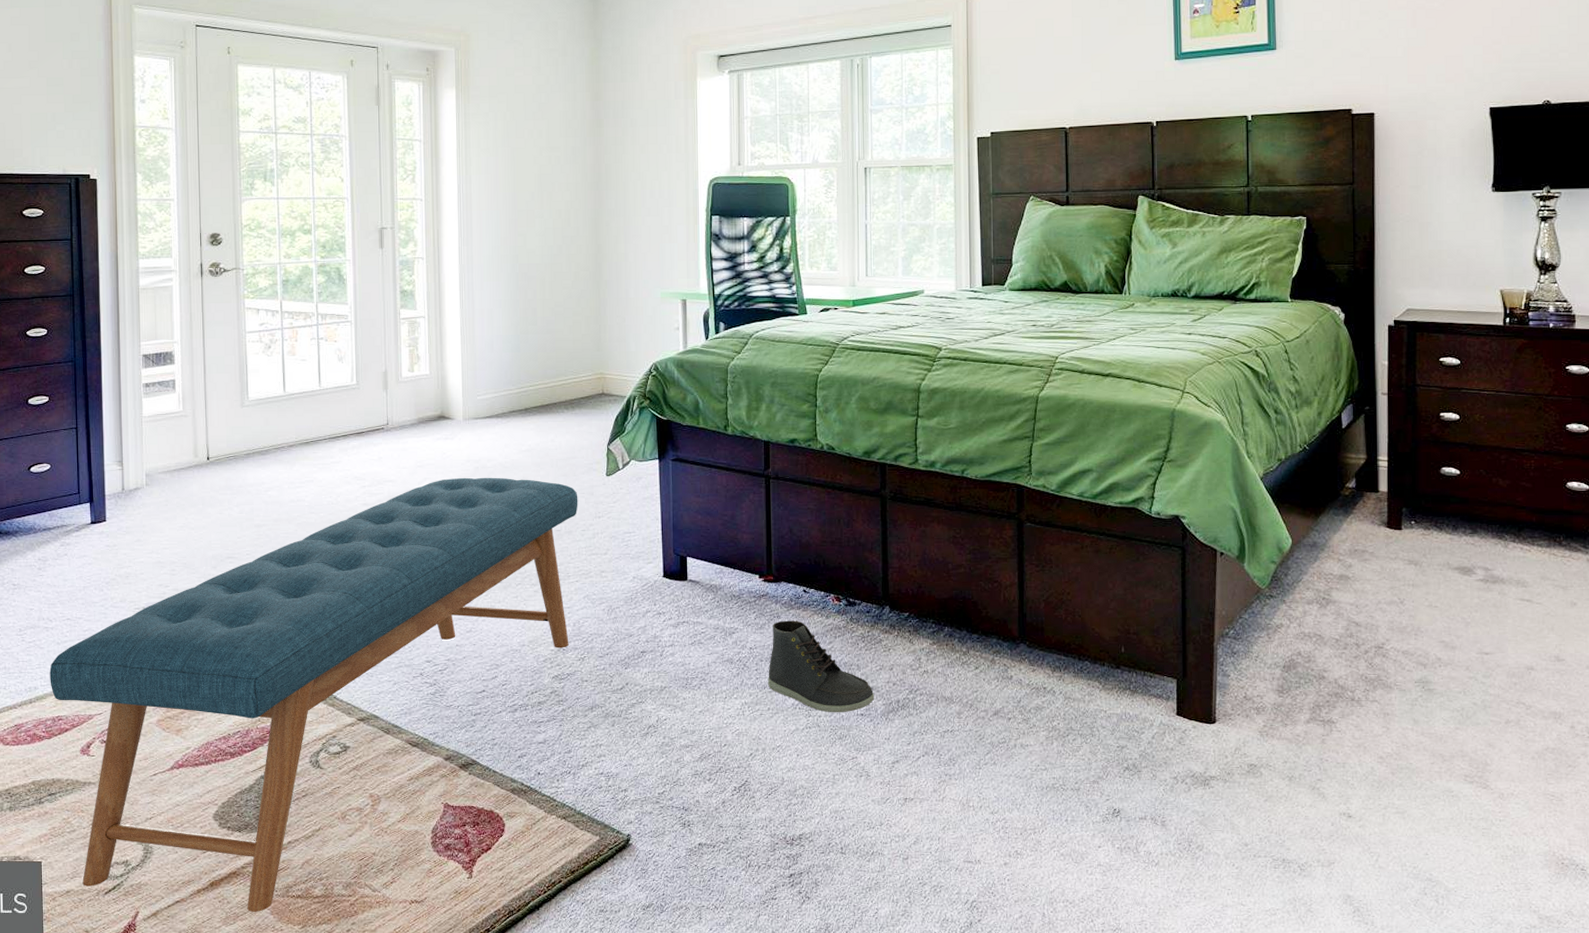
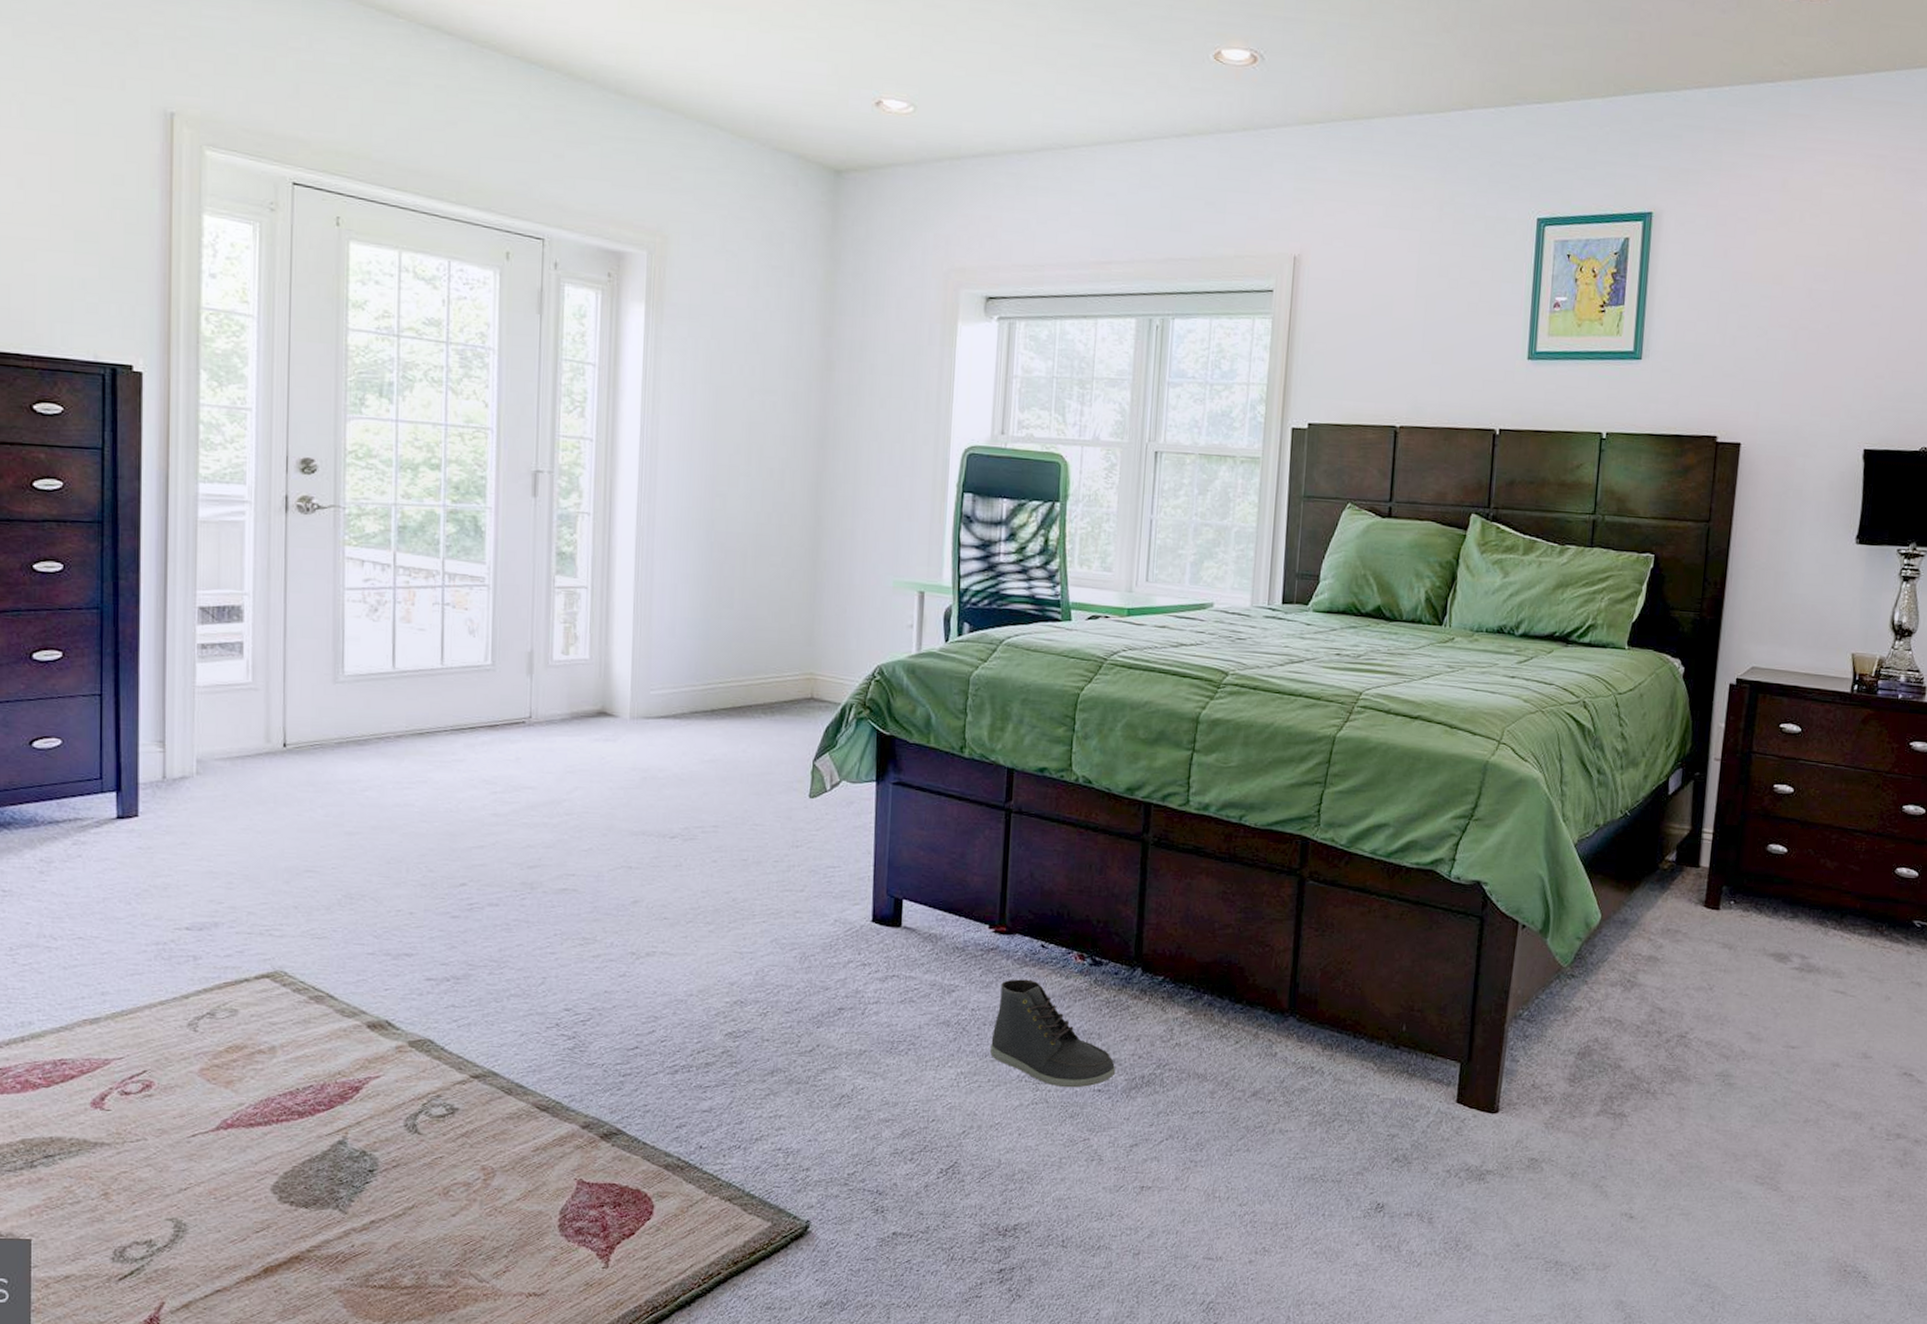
bench: present [49,477,578,912] -> none [51,788,772,1304]

